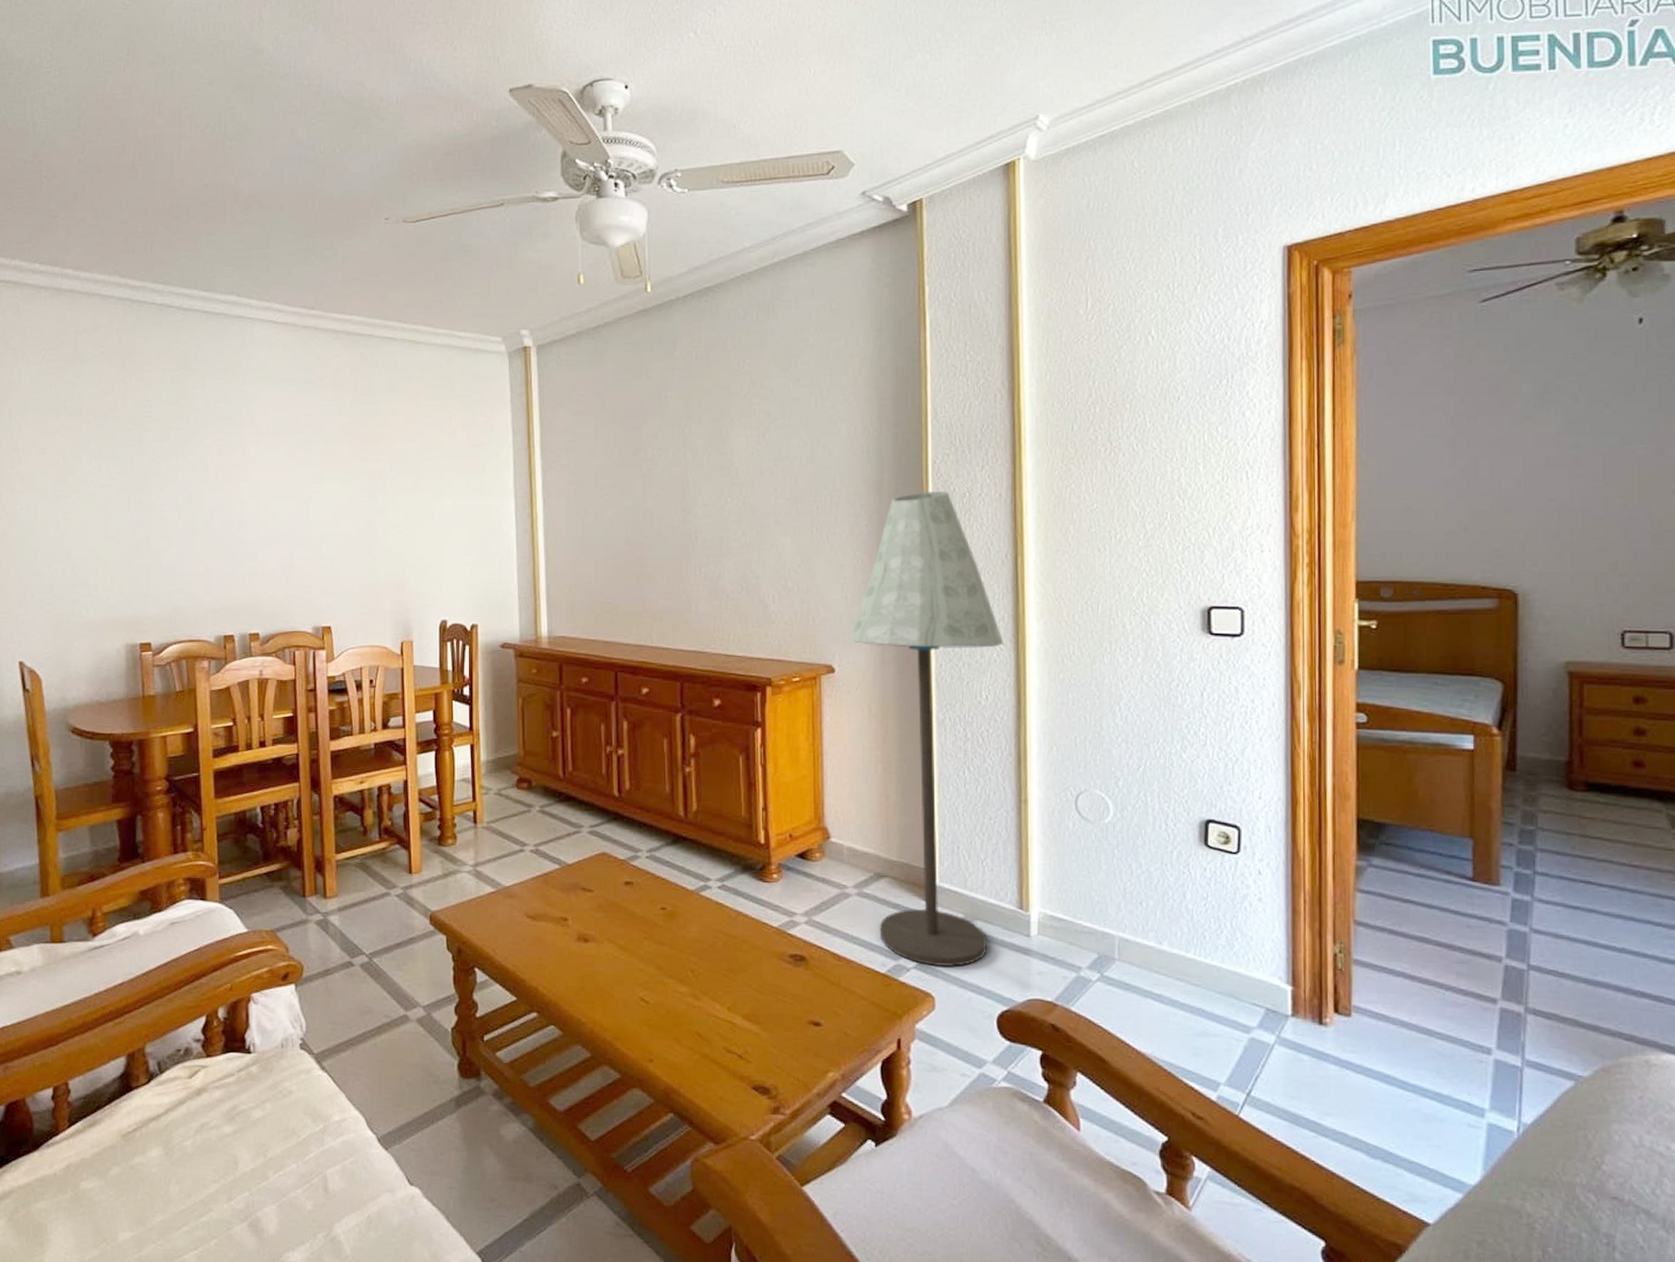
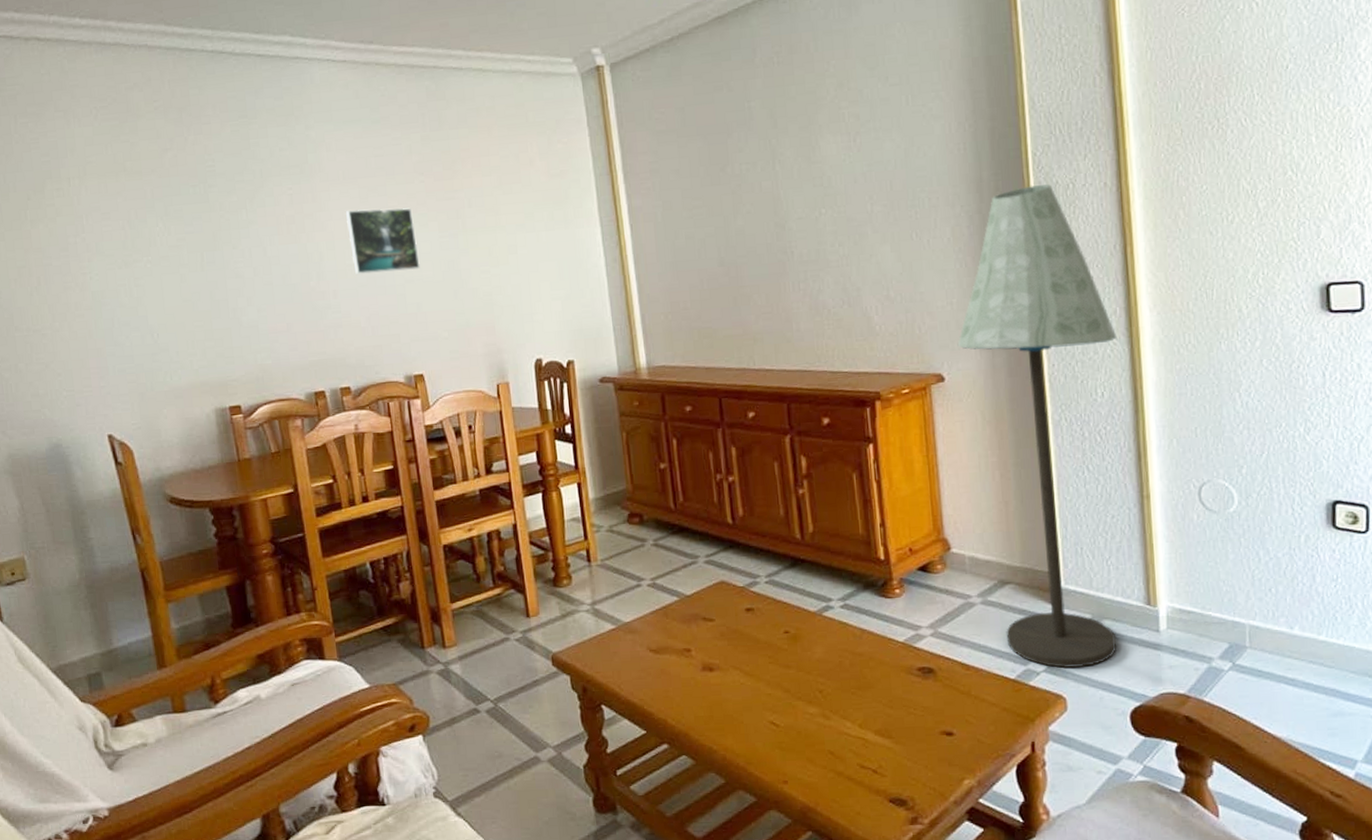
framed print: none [272,464,339,525] -> present [346,208,421,274]

